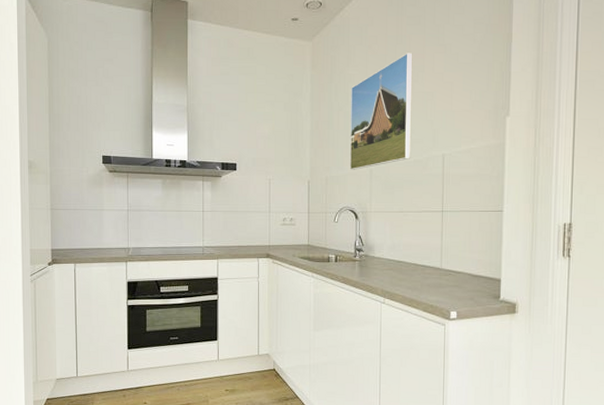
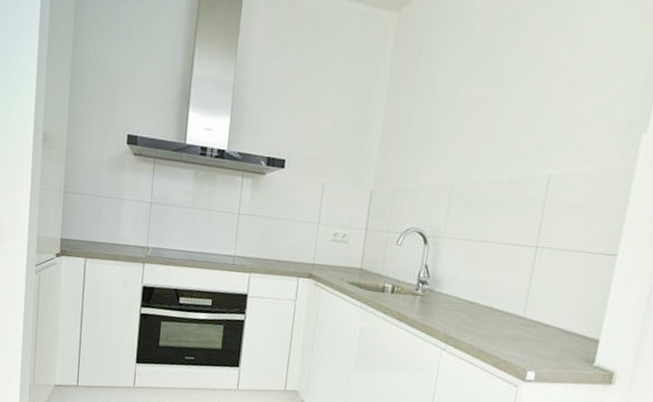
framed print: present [349,53,413,170] -> none [424,37,530,183]

